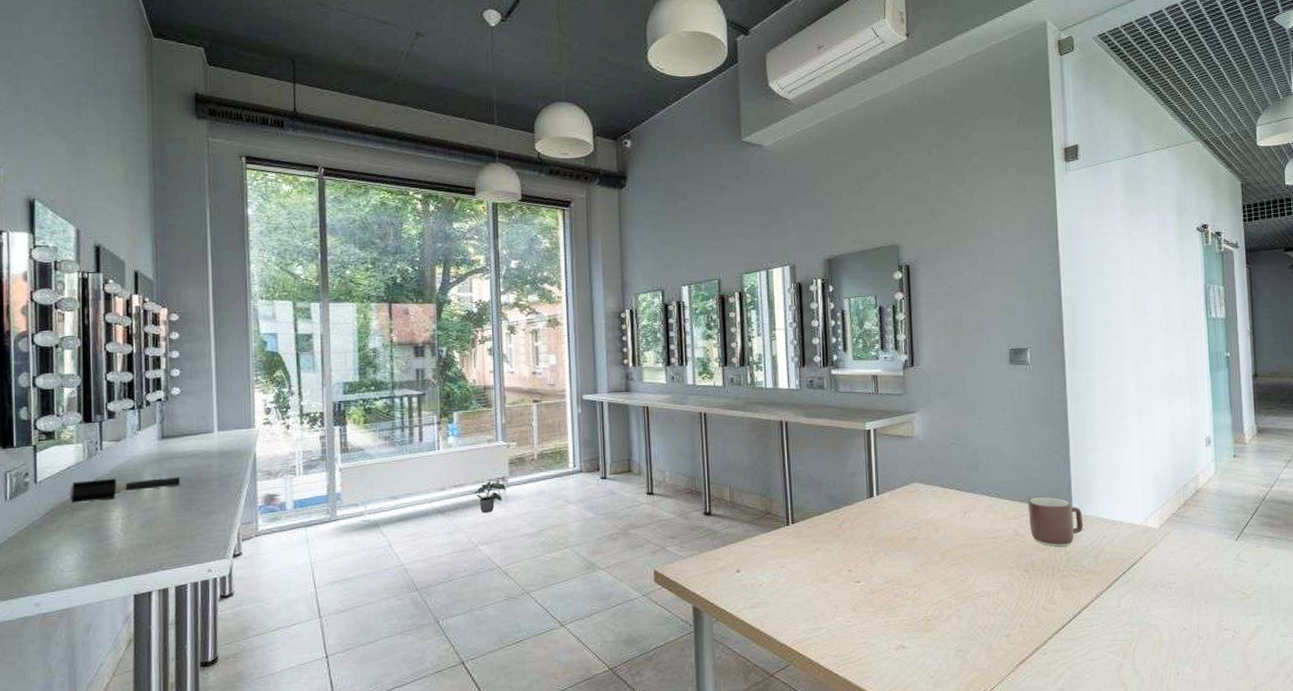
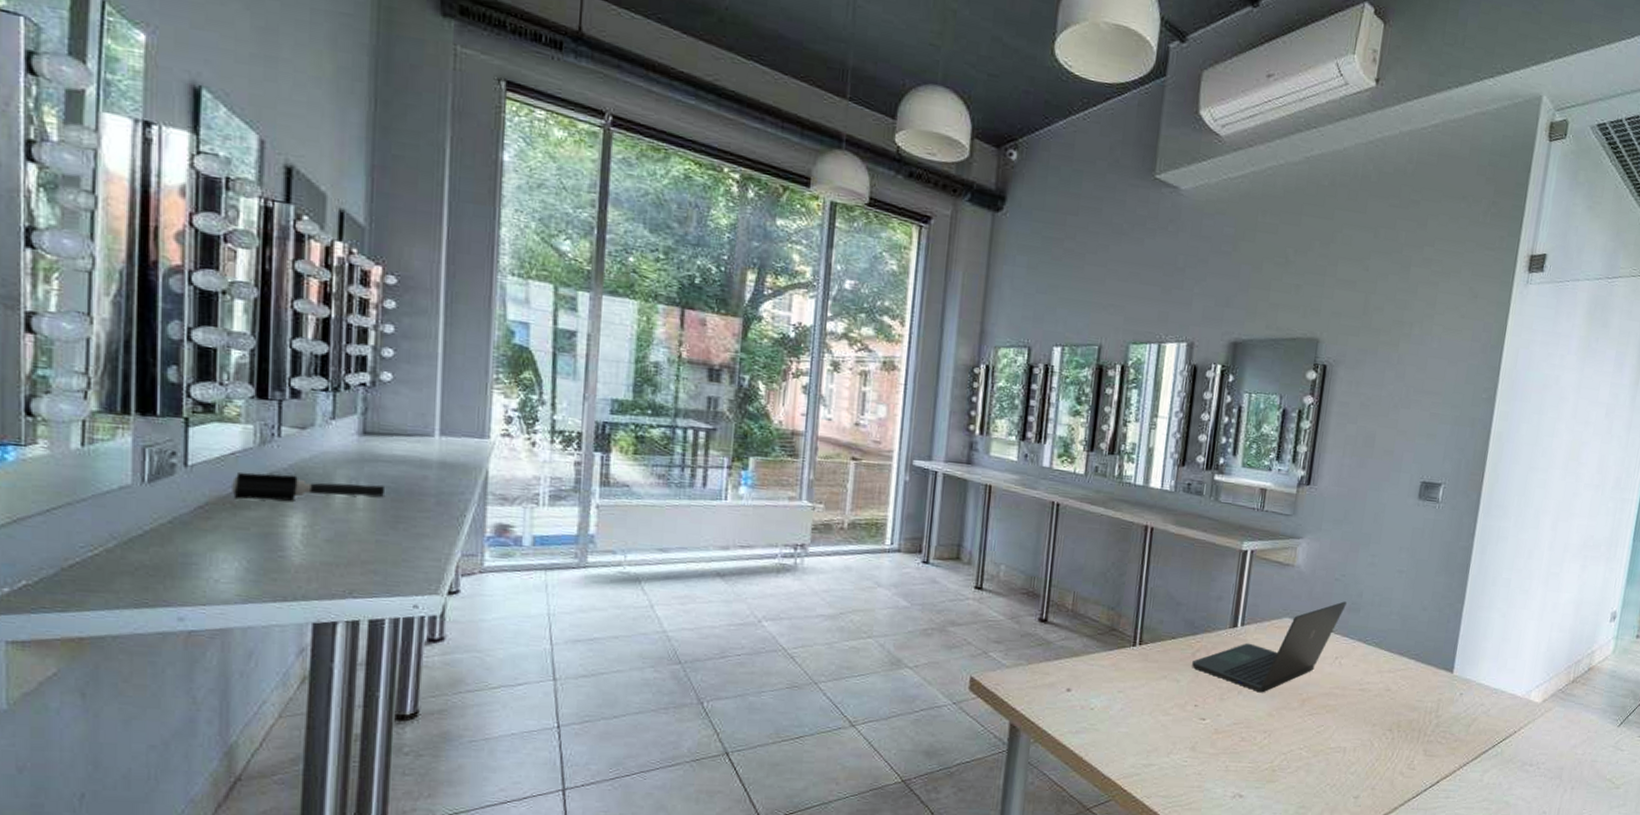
potted plant: present [473,481,506,513] -> none [762,546,805,584]
laptop: none [840,461,965,552] -> present [1192,601,1347,693]
mug: present [1027,496,1084,547] -> none [1403,651,1463,710]

